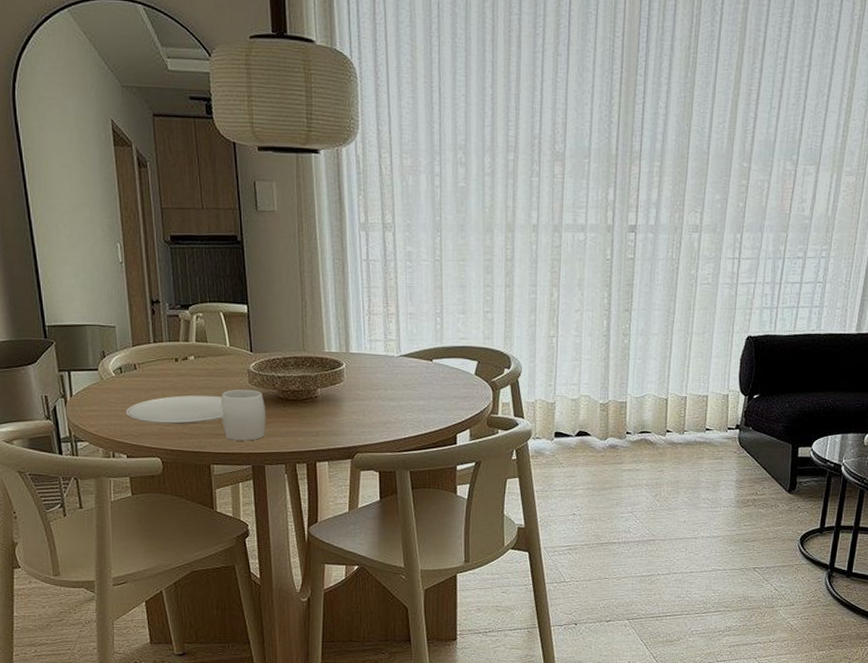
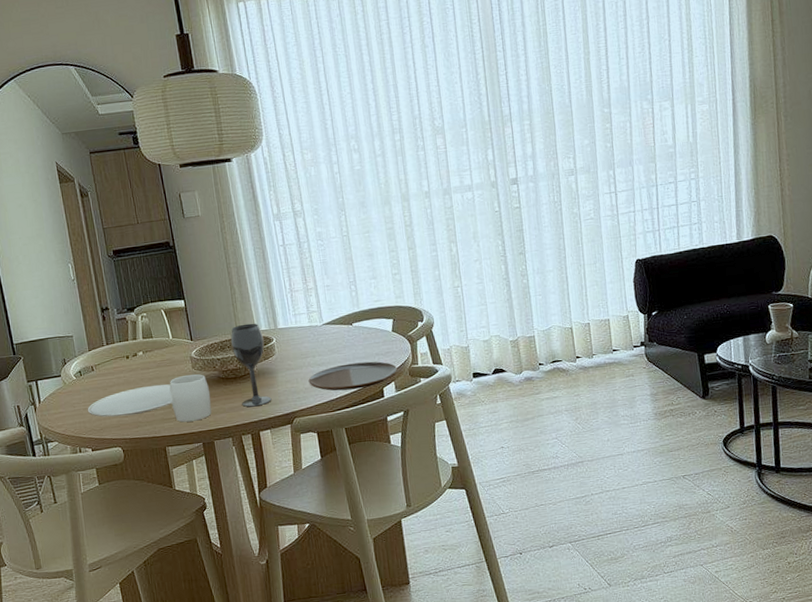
wine glass: none [295,342,334,435] -> present [230,323,272,407]
plate: none [376,402,474,432] -> present [308,361,397,391]

